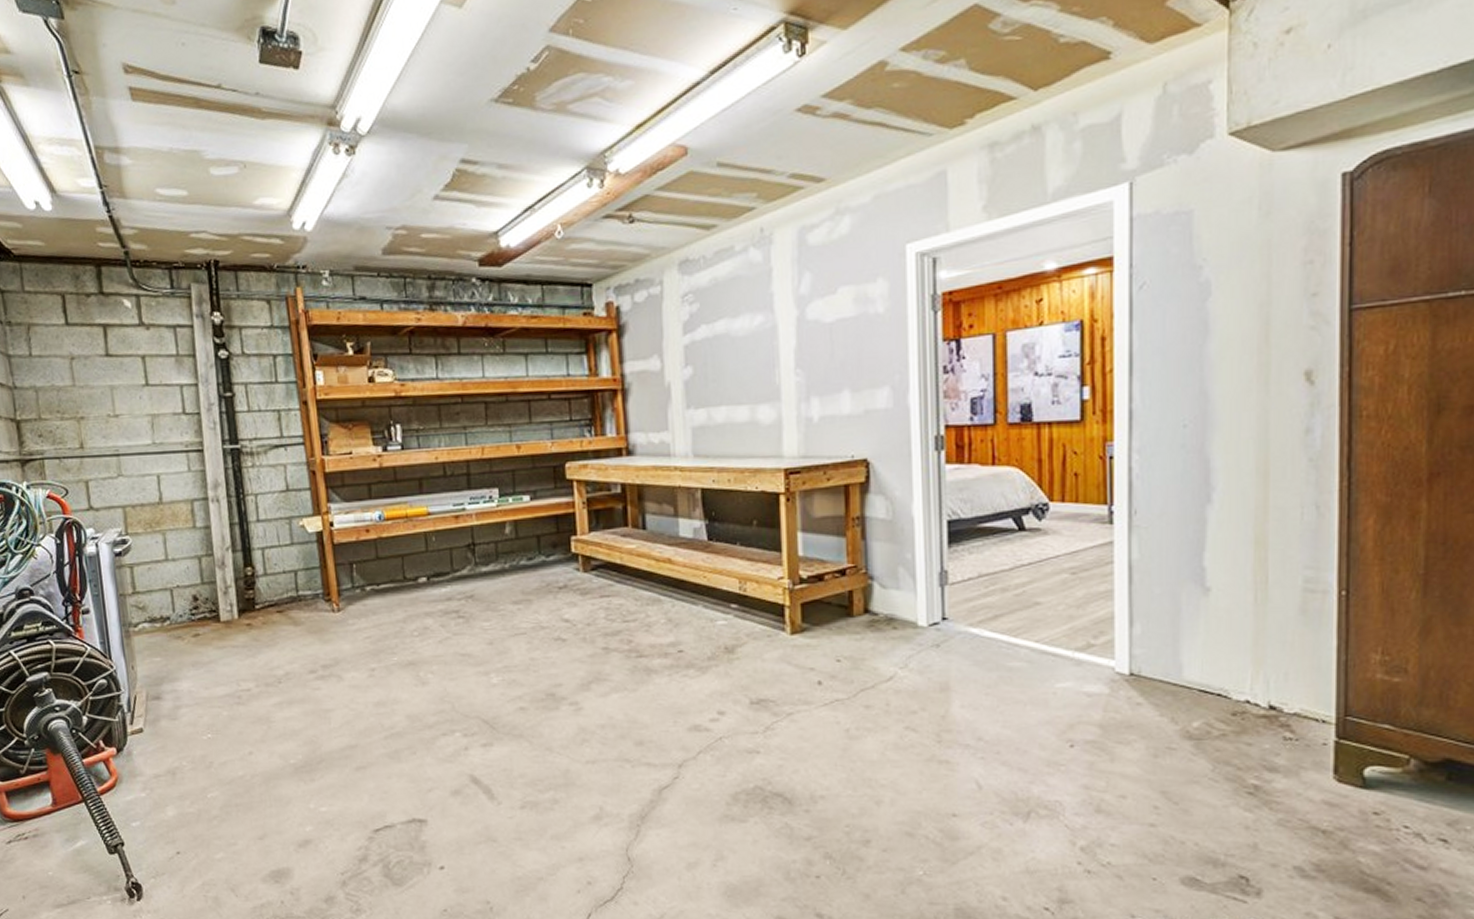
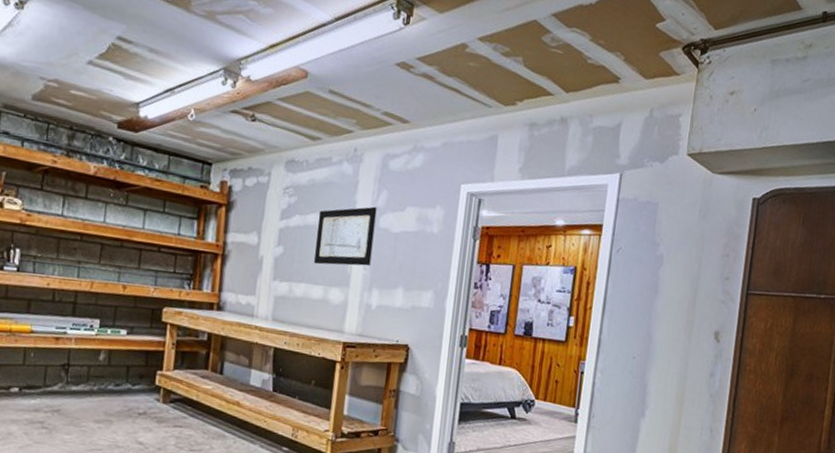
wall art: none [728,295,803,380] -> present [314,206,377,266]

